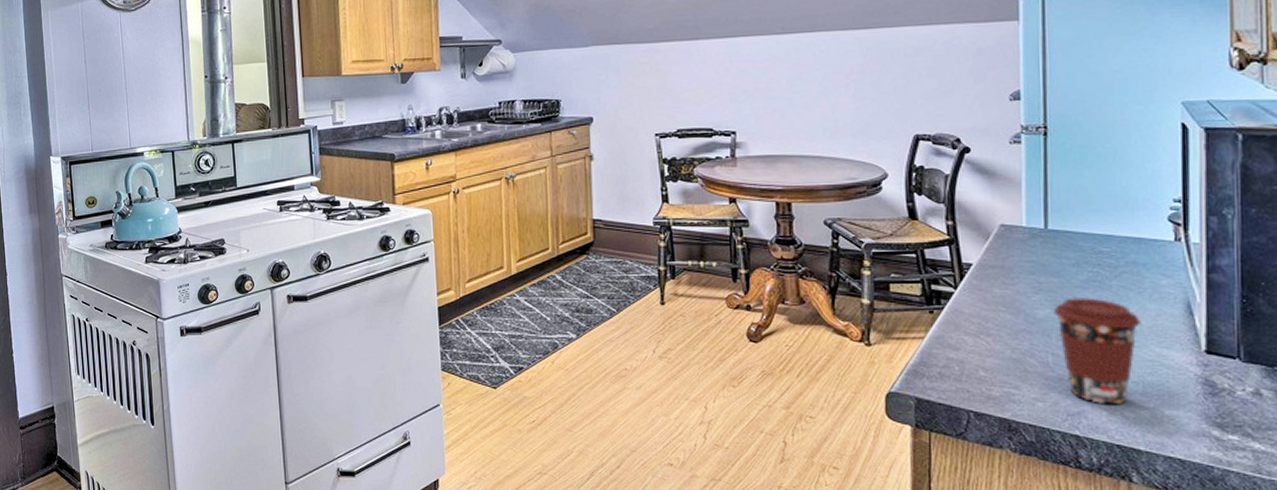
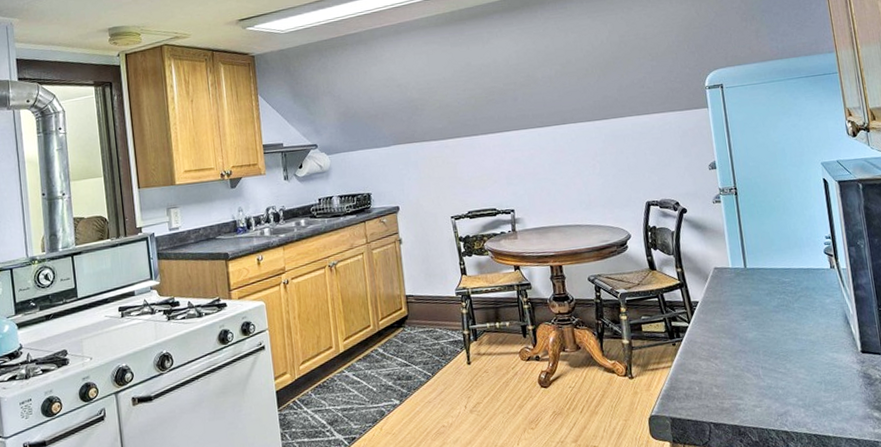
coffee cup: present [1052,298,1141,405] -> none [758,318,817,403]

